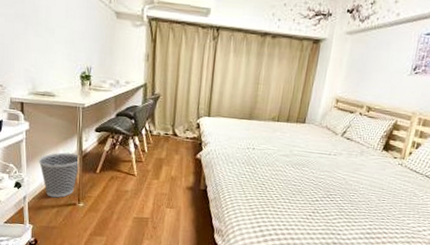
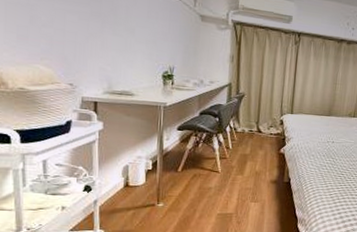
wastebasket: present [38,152,80,198] -> none [112,152,160,200]

